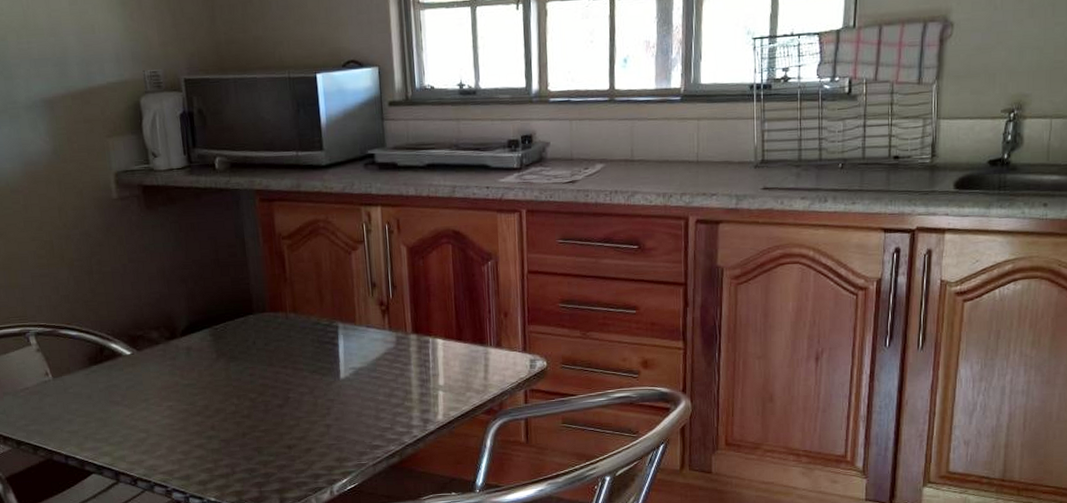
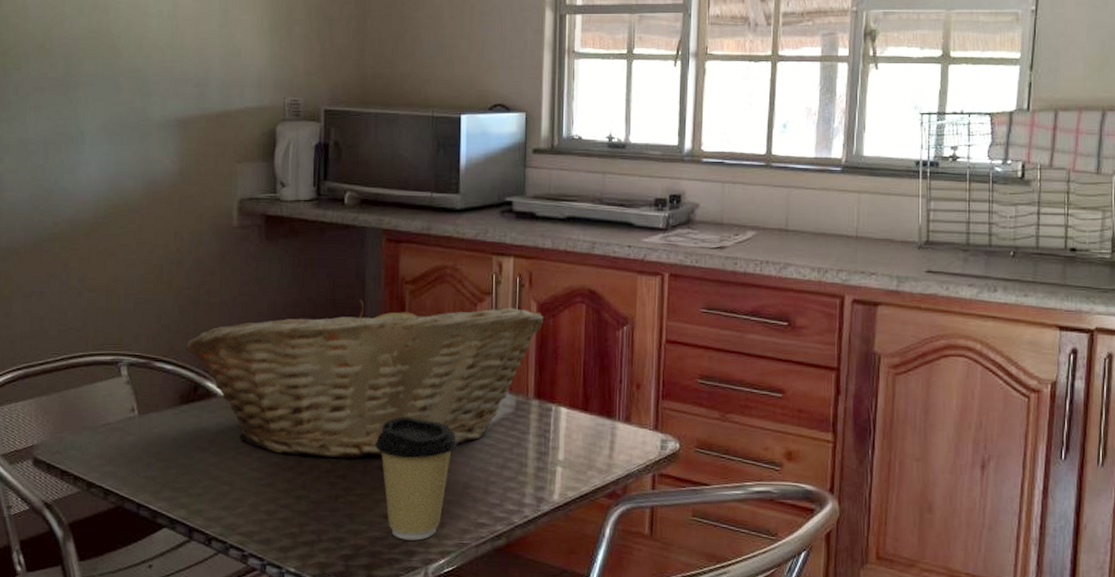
fruit basket: none [86,252,414,402] -> present [185,299,544,459]
coffee cup: none [272,359,348,466] -> present [375,416,458,541]

